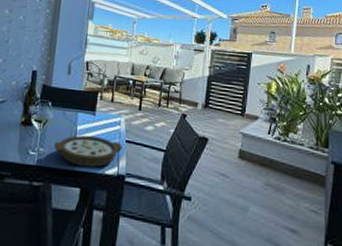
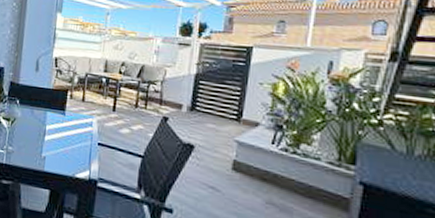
bowl: present [54,135,123,168] -> none [22,135,95,170]

